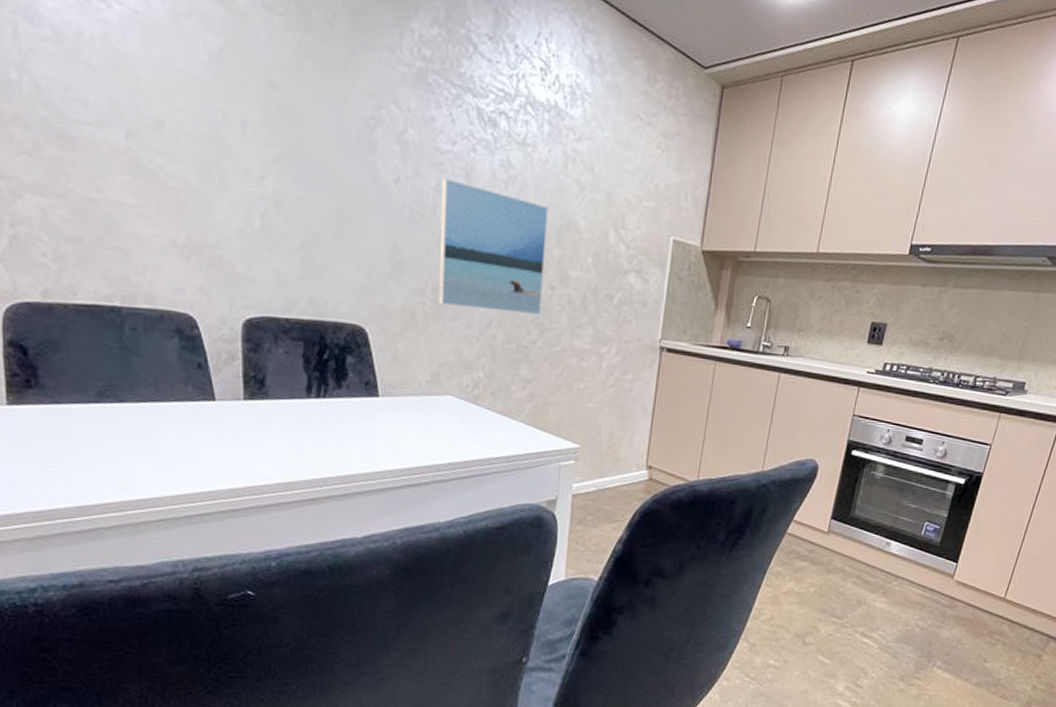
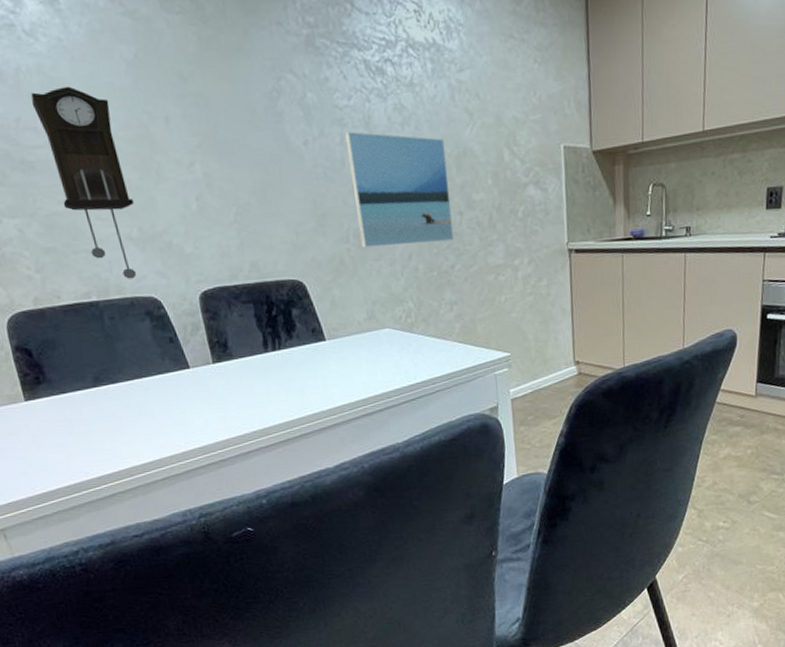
pendulum clock: none [88,62,188,290] -> present [31,86,137,279]

